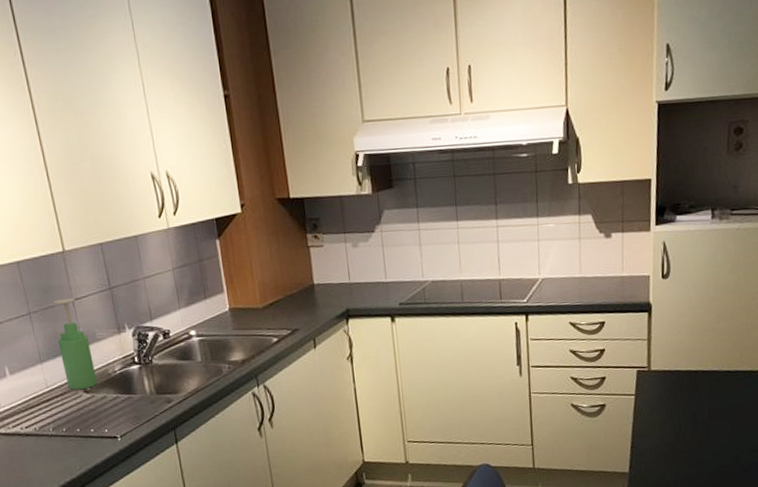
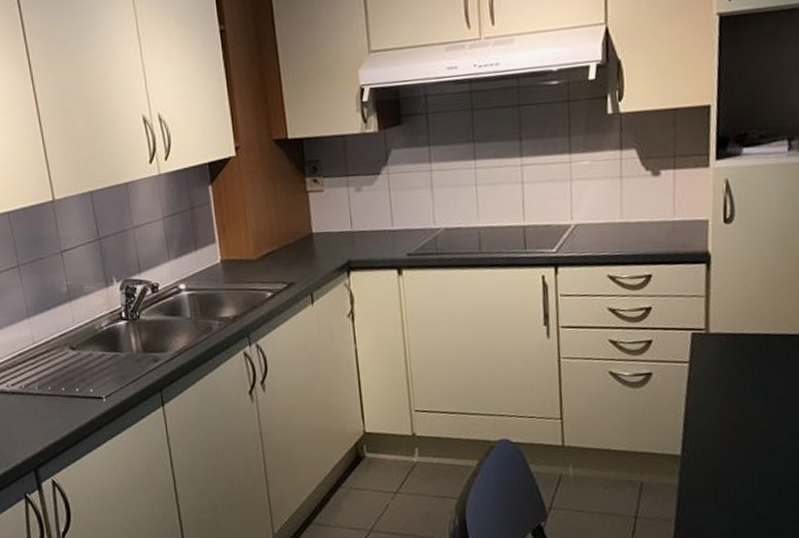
soap dispenser: present [53,297,98,390] -> none [42,249,84,347]

